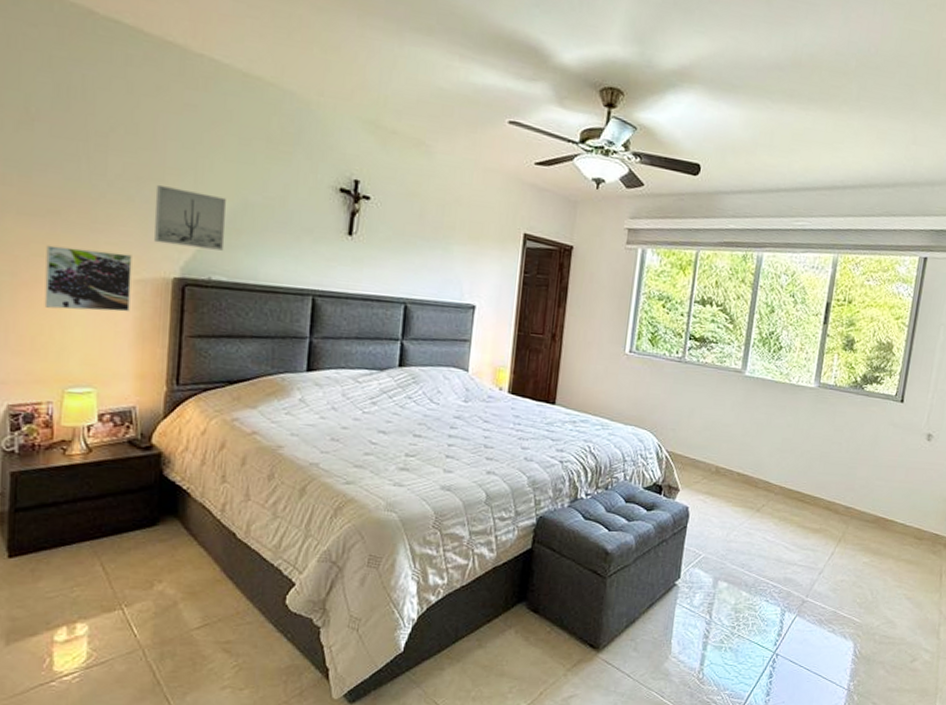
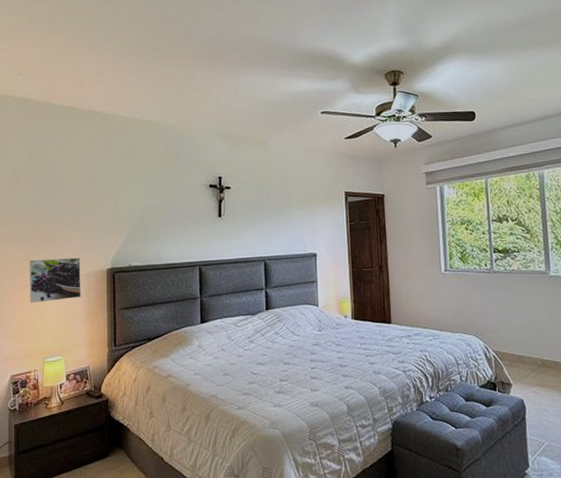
wall art: present [154,184,226,251] -> none [92,206,138,246]

